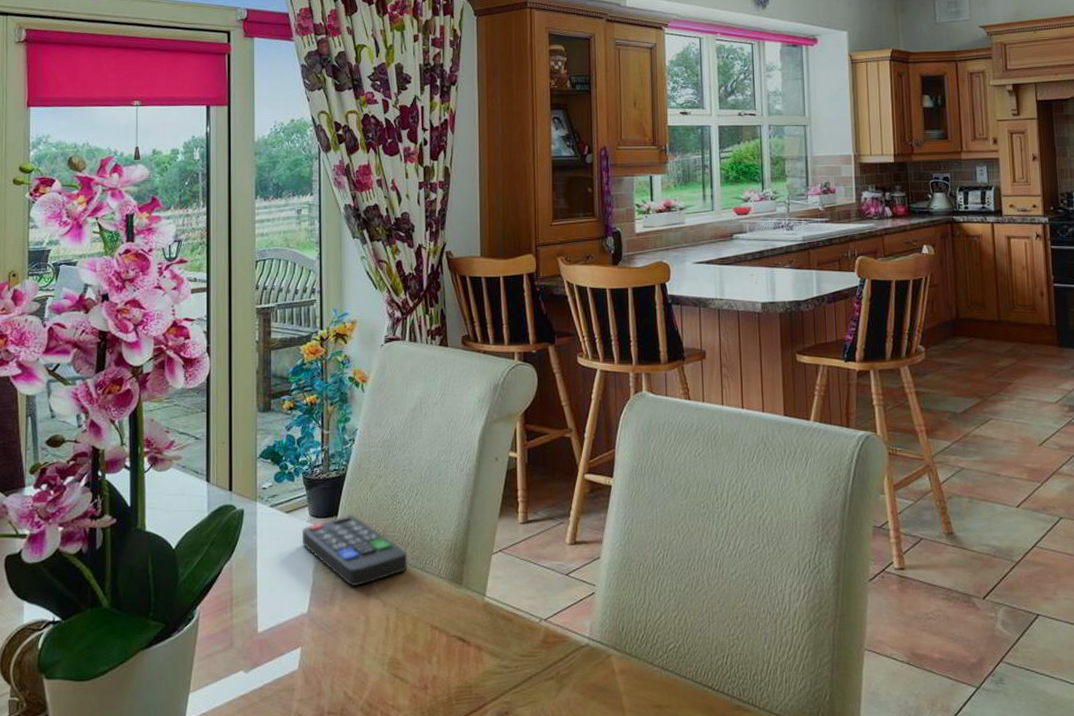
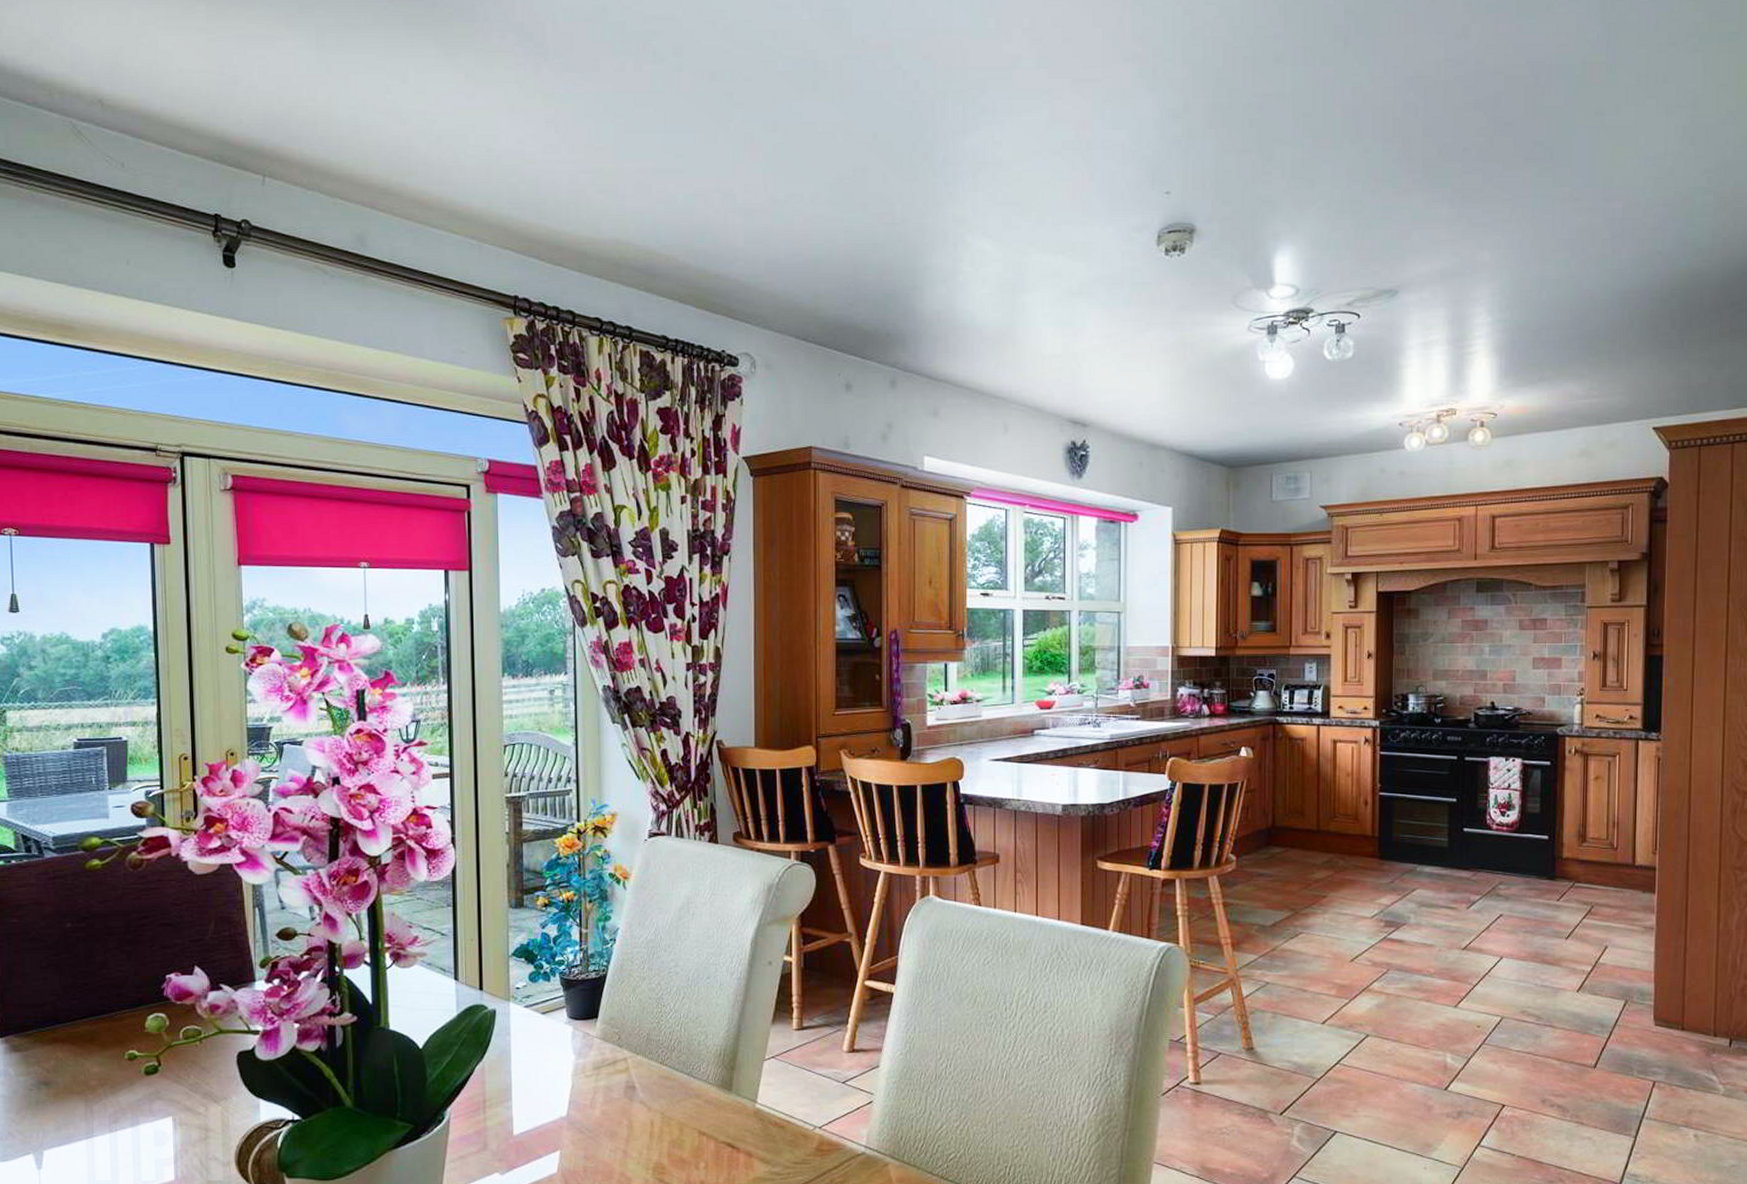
remote control: present [301,516,408,587] -> none [559,1018,674,1091]

